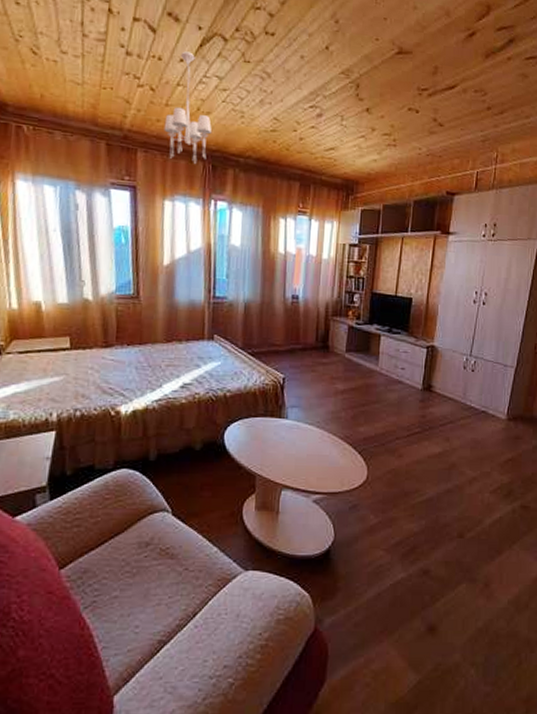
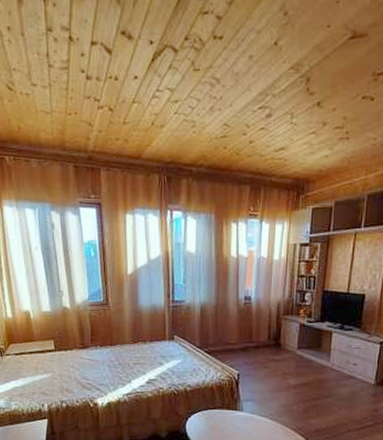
chandelier: present [164,51,213,164] -> none [123,68,166,177]

